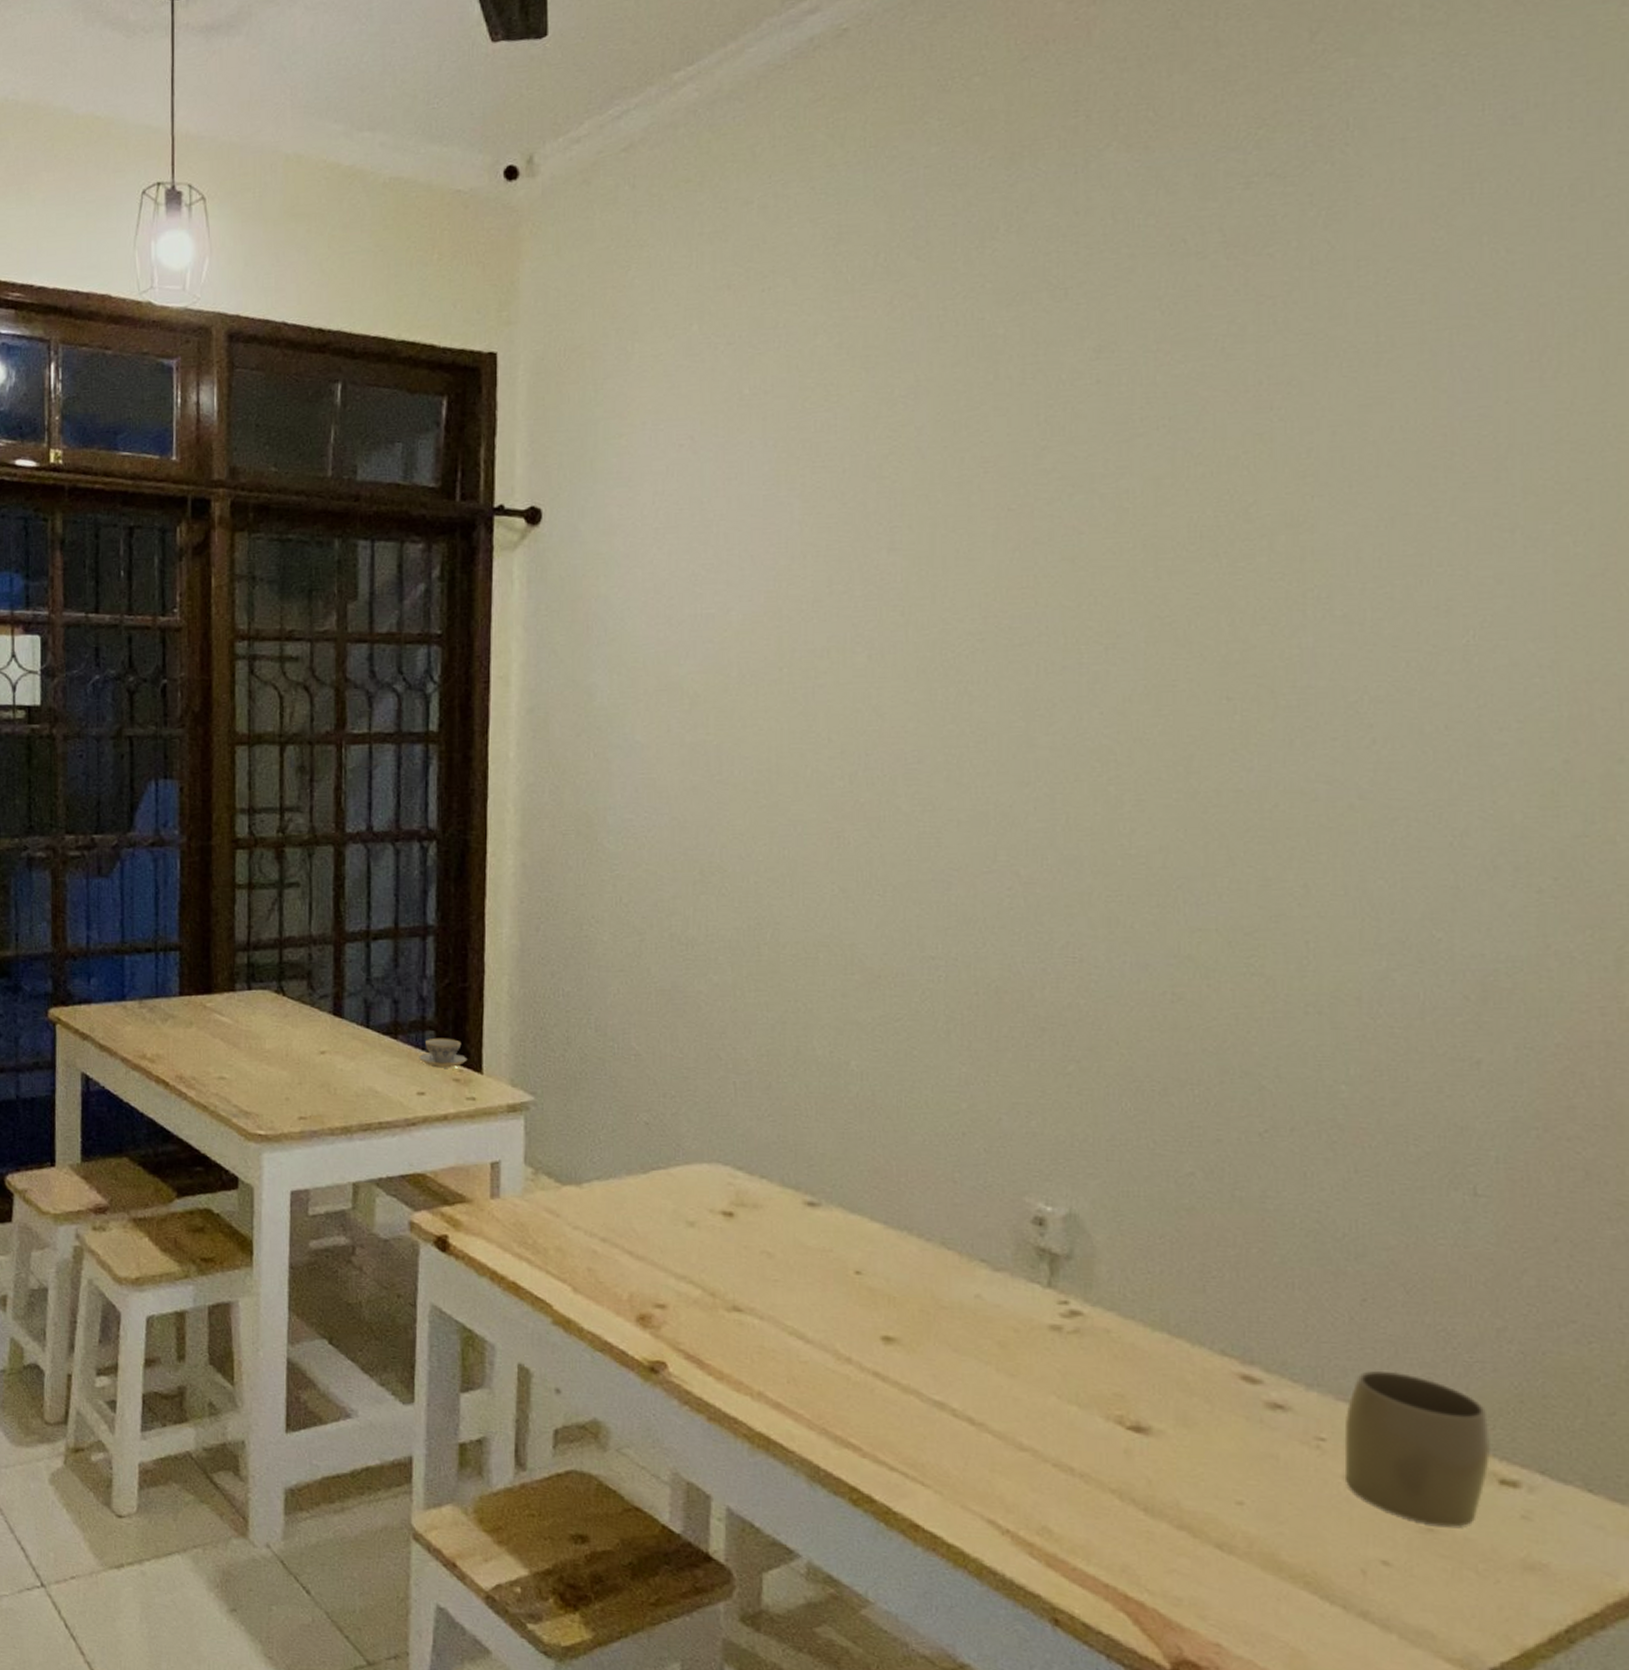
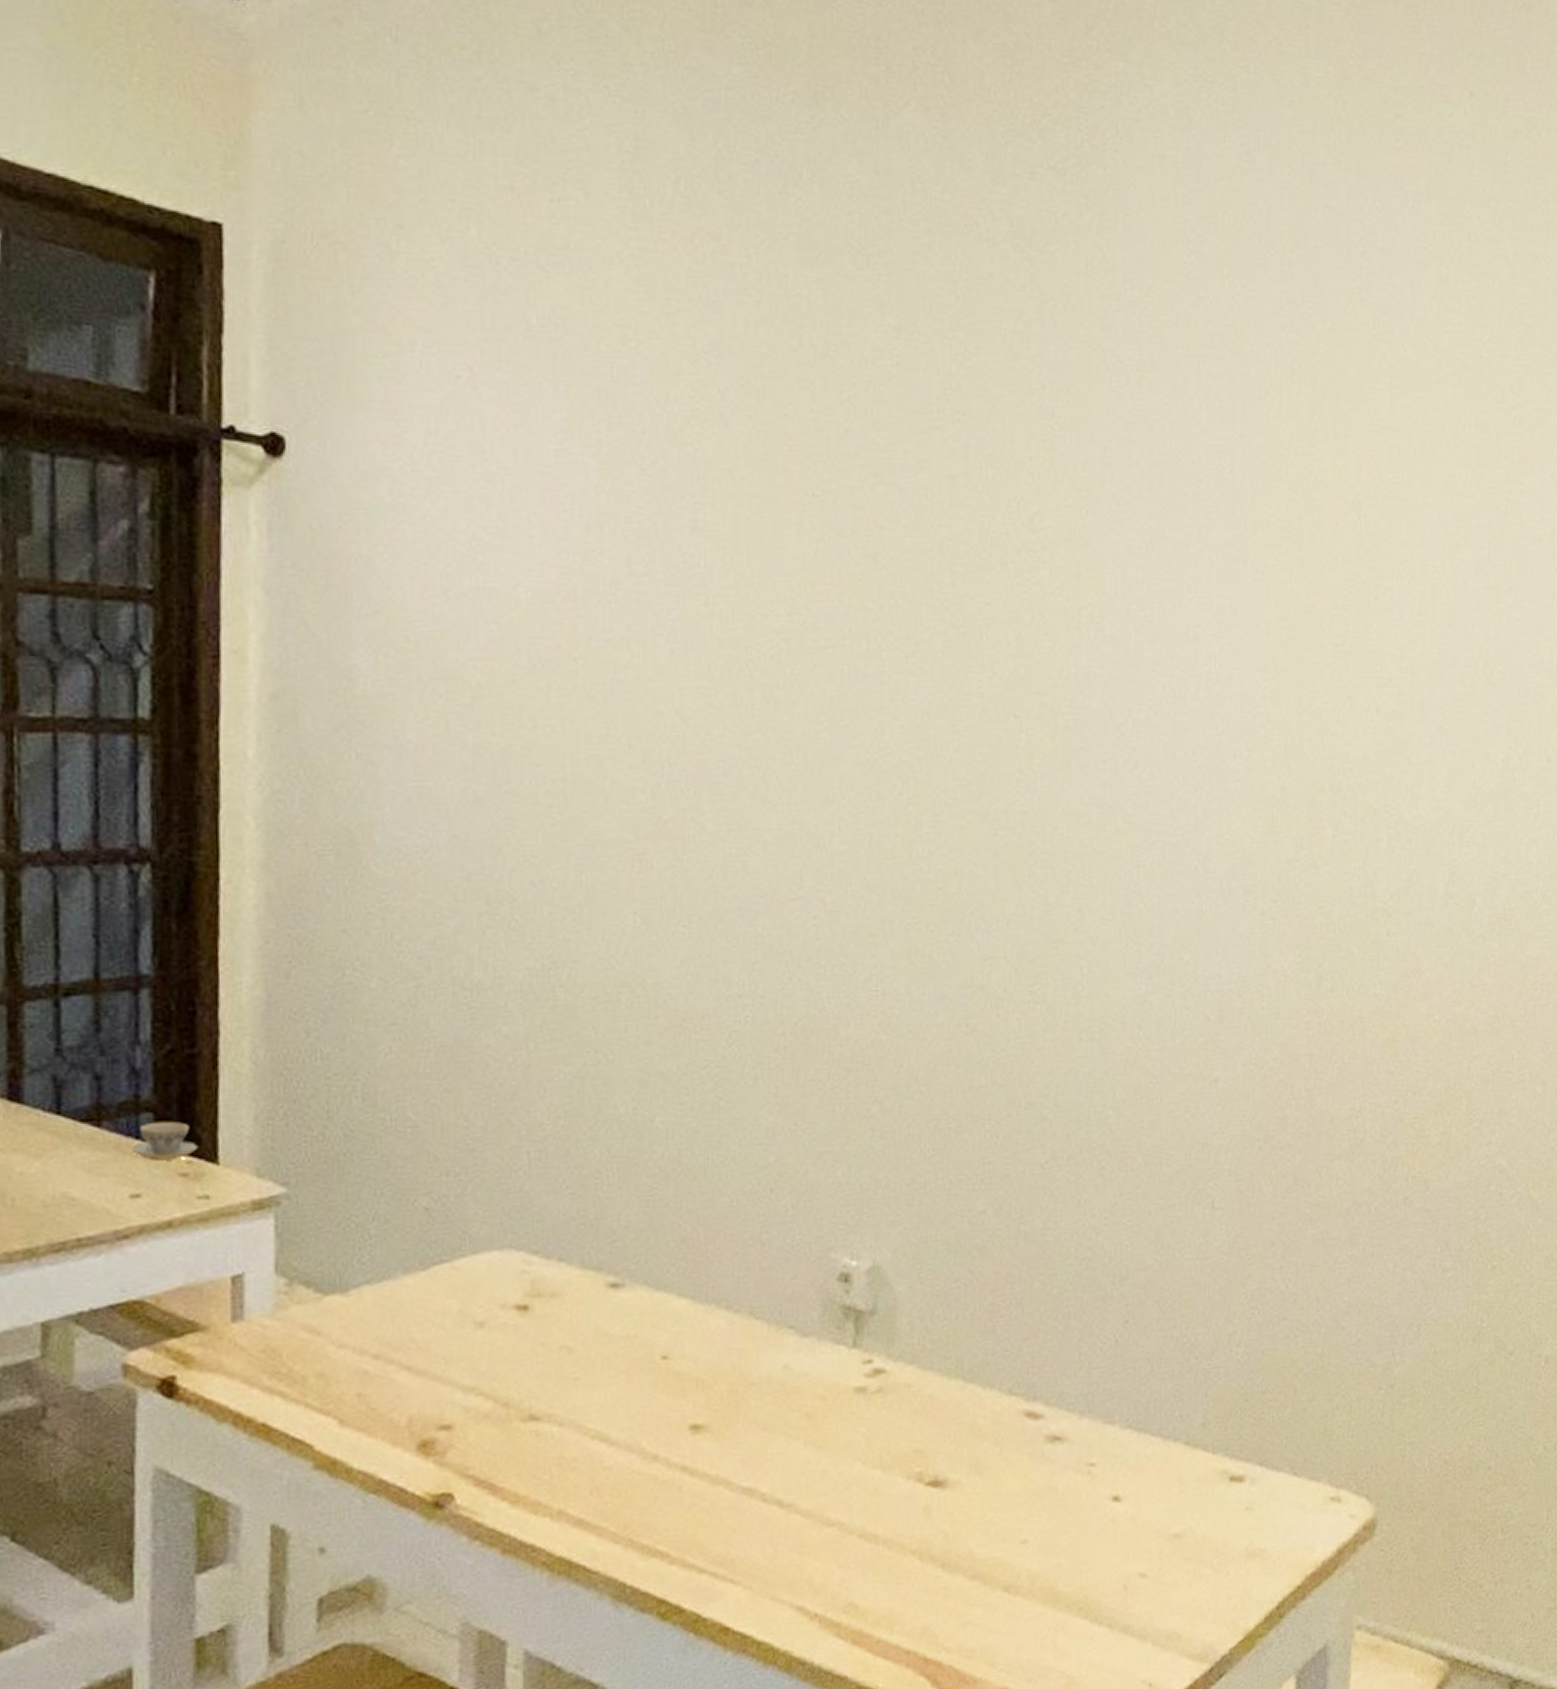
mug: present [1344,1370,1492,1527] -> none [1110,1387,1224,1531]

